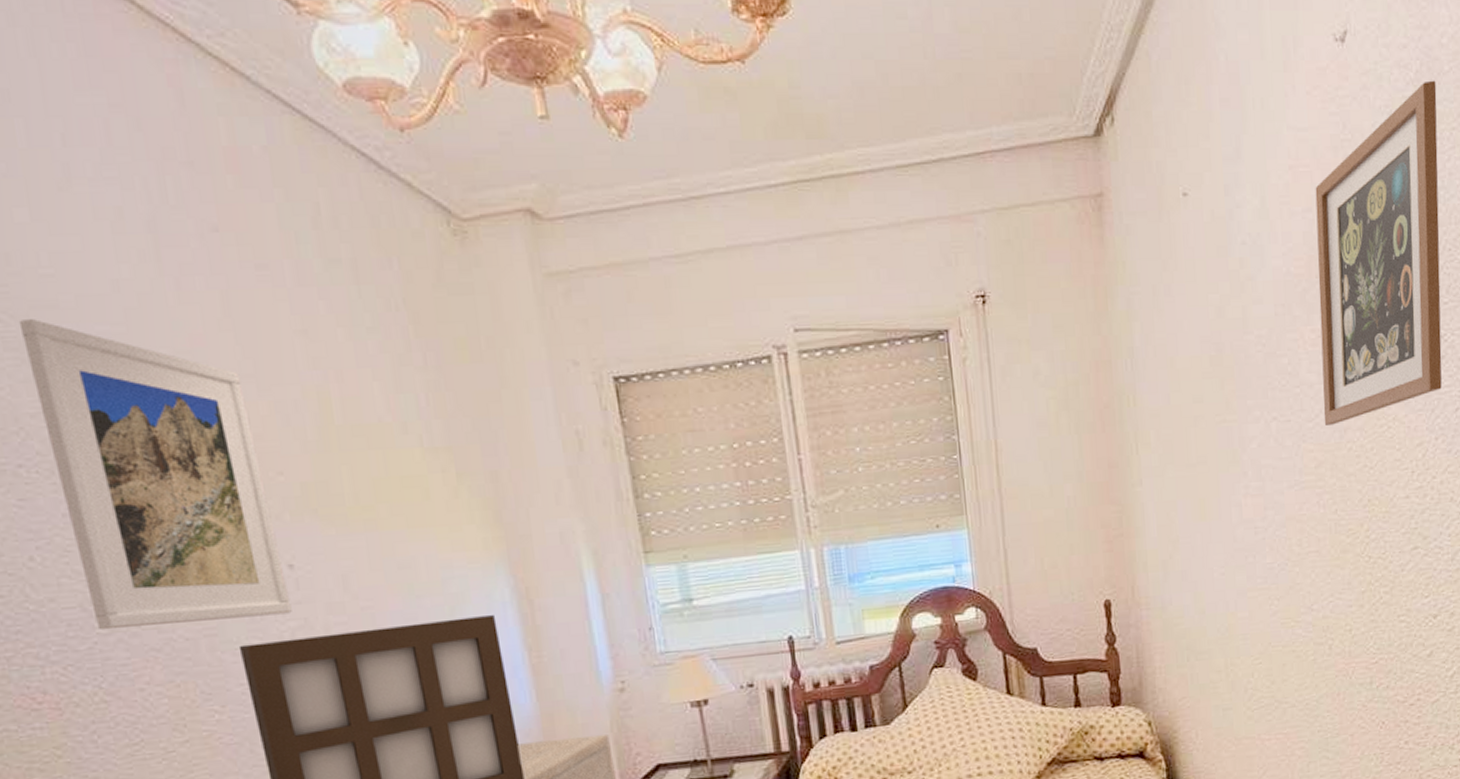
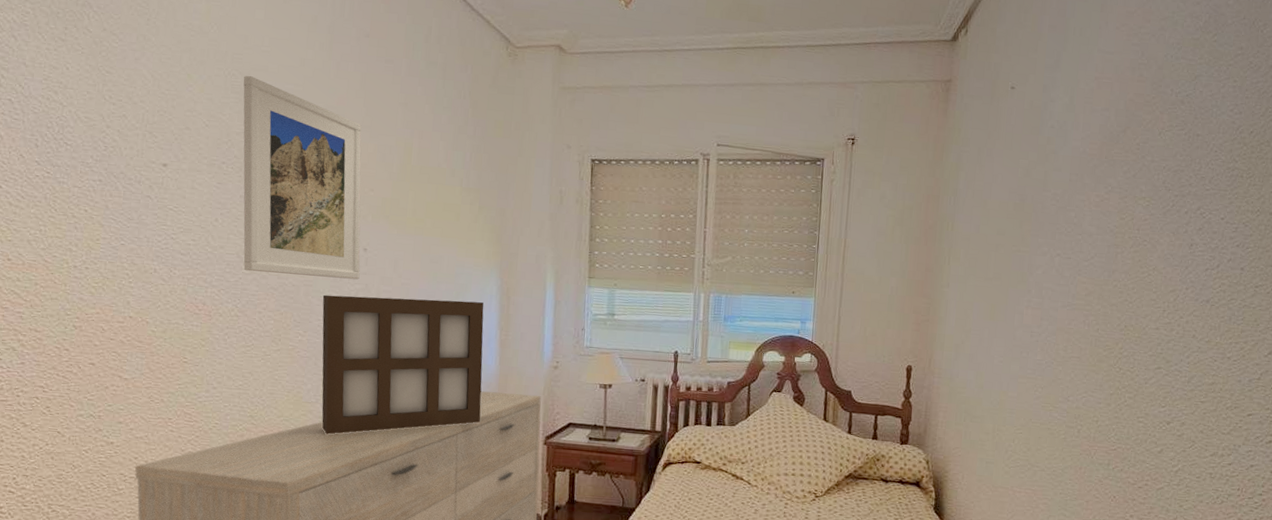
picture frame: present [1315,80,1442,425] -> none [1097,29,1220,266]

